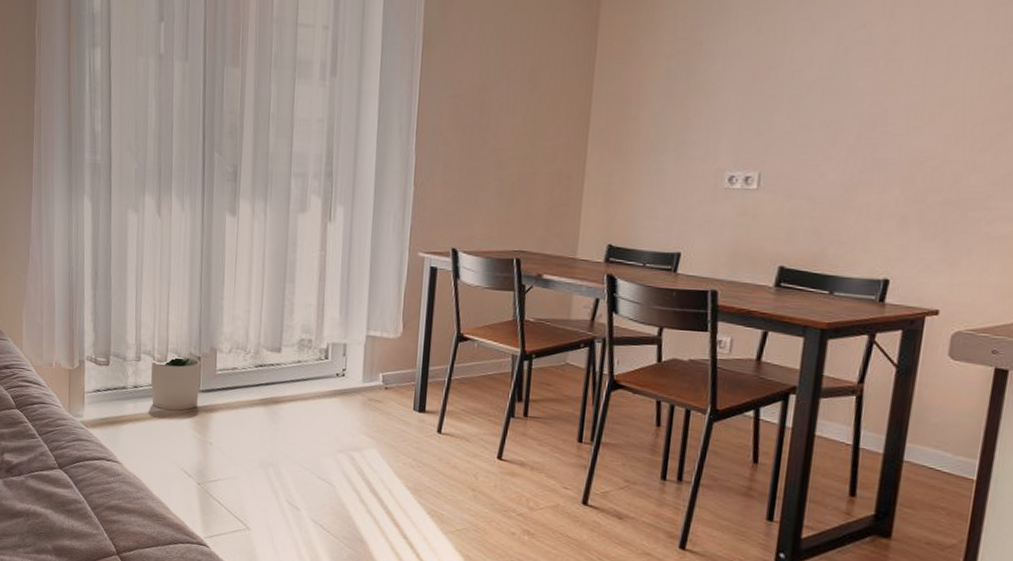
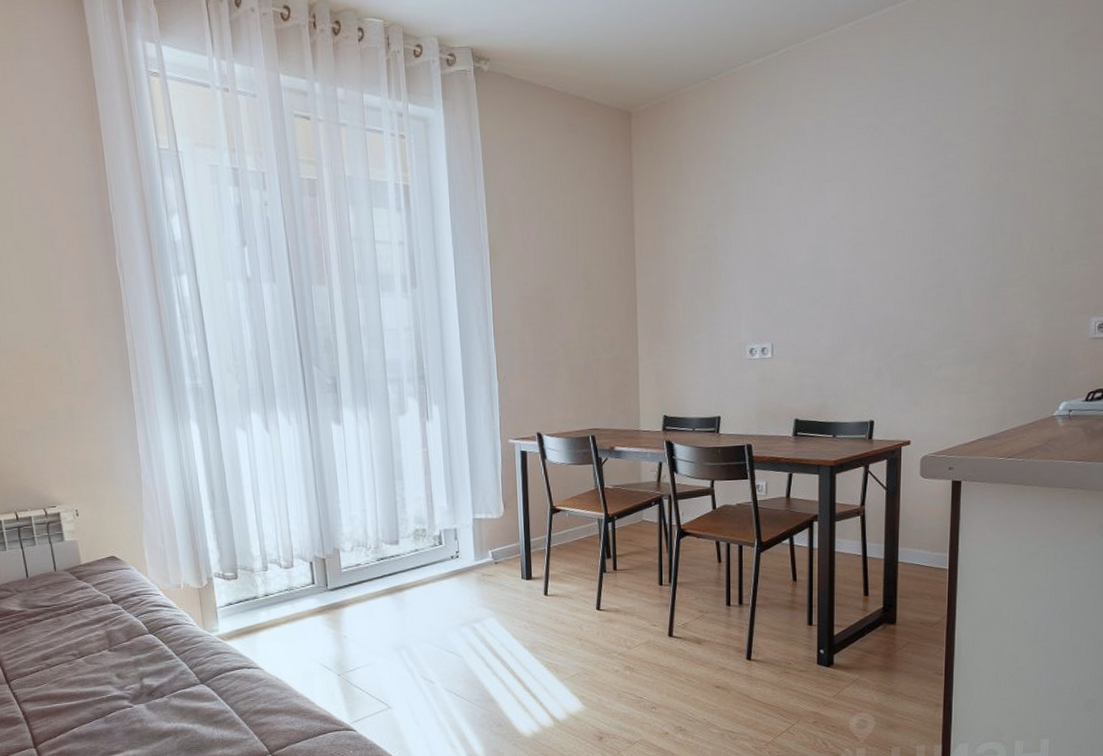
planter: present [151,356,201,411] -> none [278,560,328,612]

